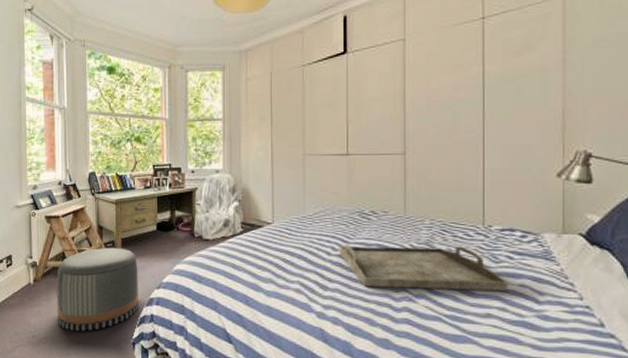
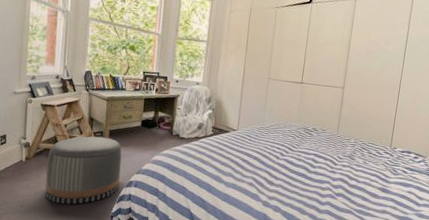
serving tray: present [338,245,508,291] -> none [285,152,401,195]

